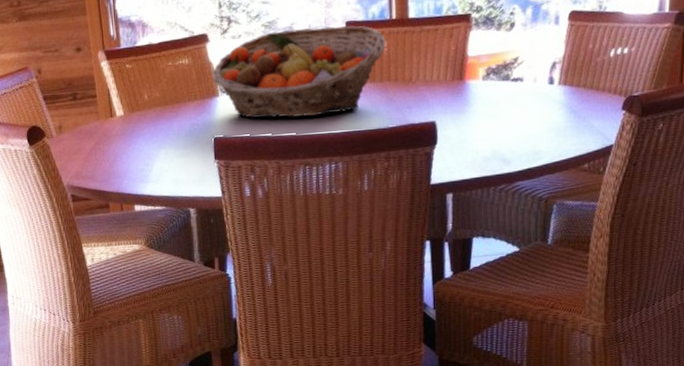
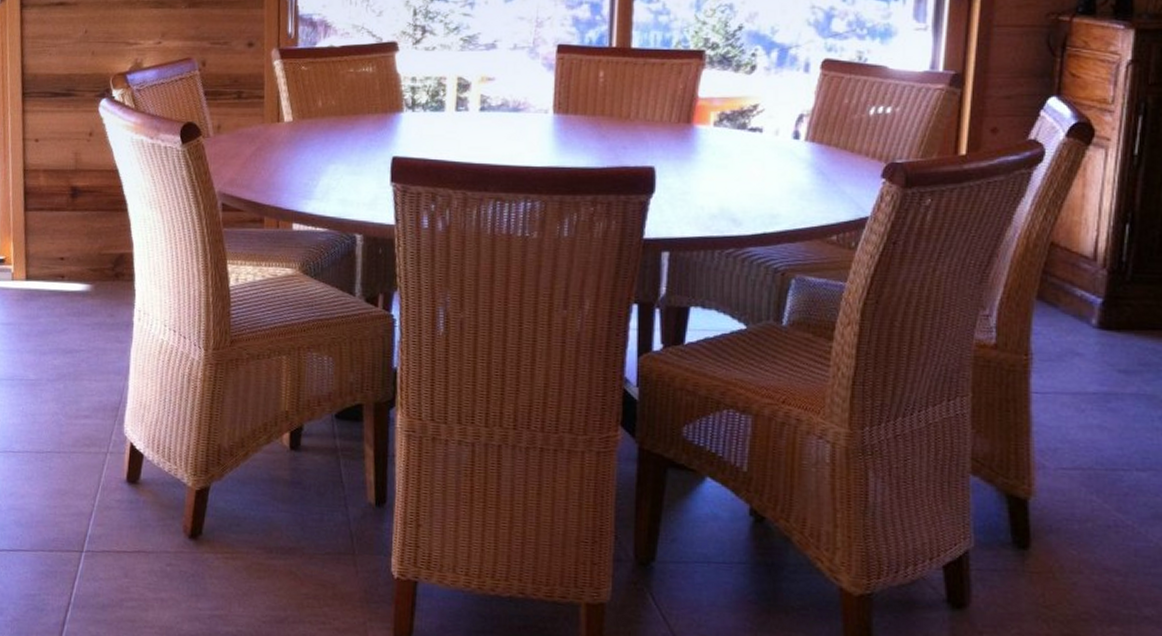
fruit basket: present [212,25,386,118] -> none [398,46,602,146]

